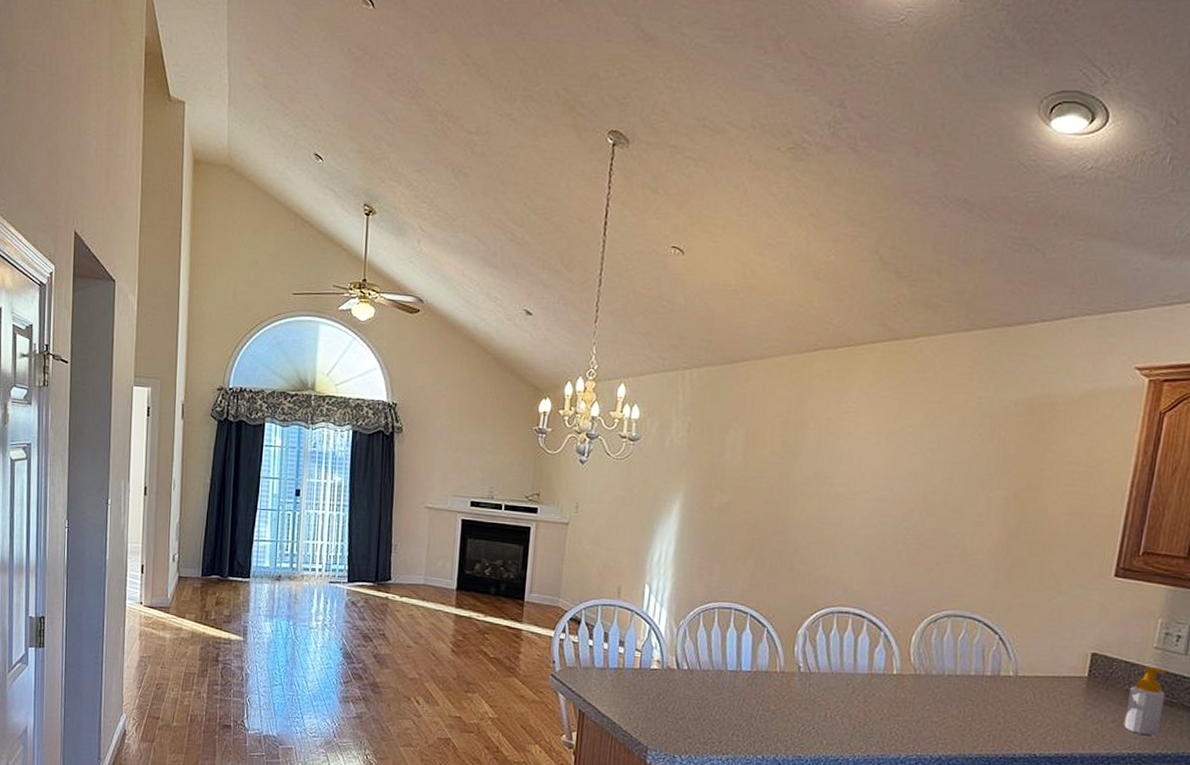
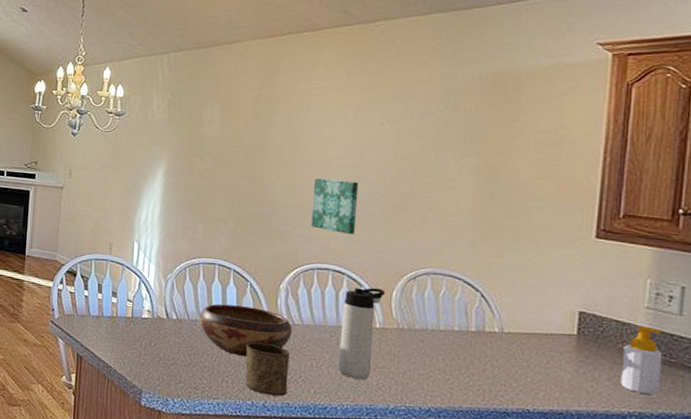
decorative bowl: none [712,652,808,709] -> present [199,304,293,357]
cup: none [756,692,804,749] -> present [245,342,290,397]
wall art: none [833,512,886,575] -> present [311,177,359,235]
thermos bottle: none [852,632,904,729] -> present [338,288,385,380]

